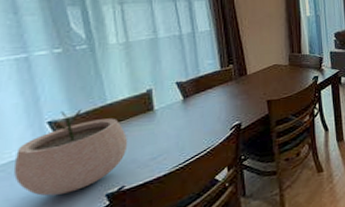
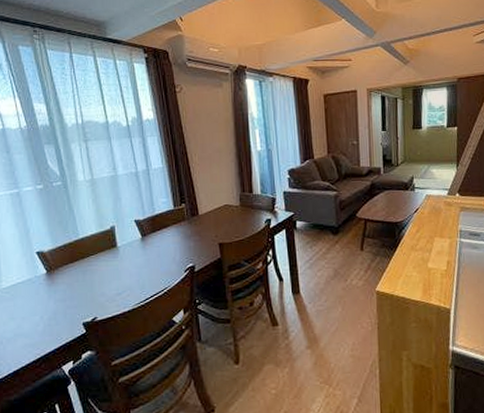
plant pot: present [13,108,128,196] -> none [15,242,98,319]

